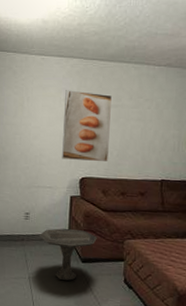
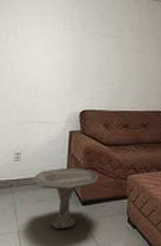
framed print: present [62,90,112,161] -> none [60,18,113,93]

